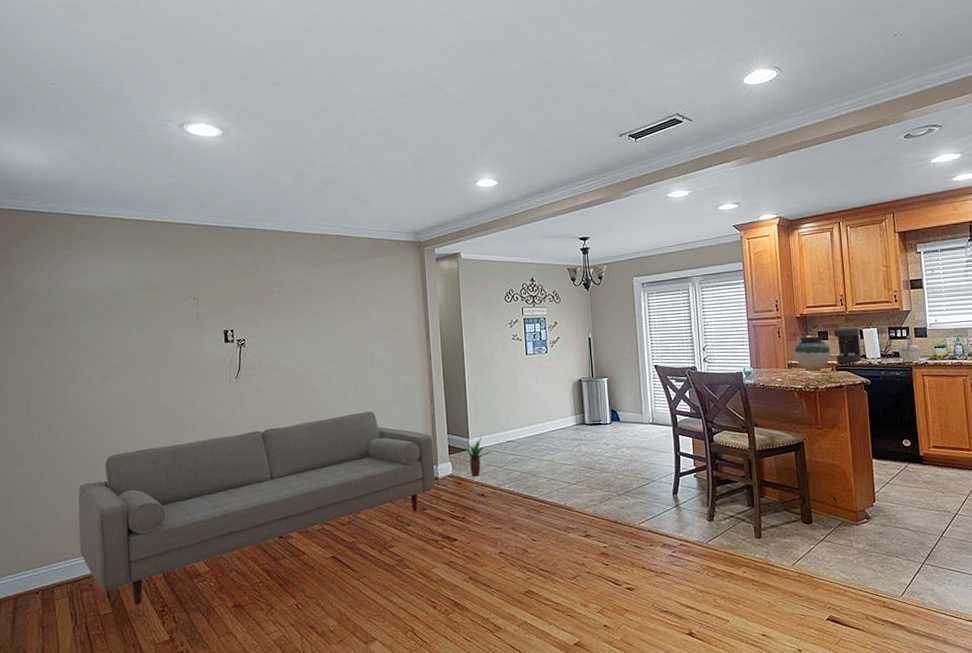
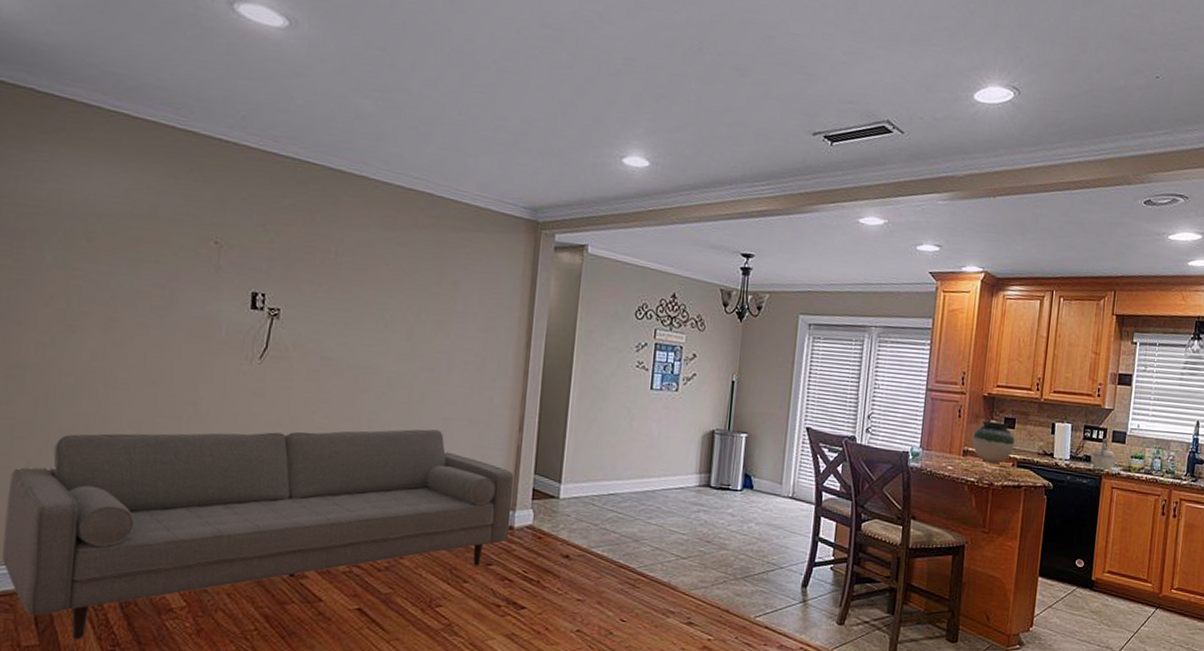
potted plant: present [461,437,491,477] -> none [549,483,587,532]
coffee maker: present [833,327,861,364] -> none [1019,417,1051,462]

